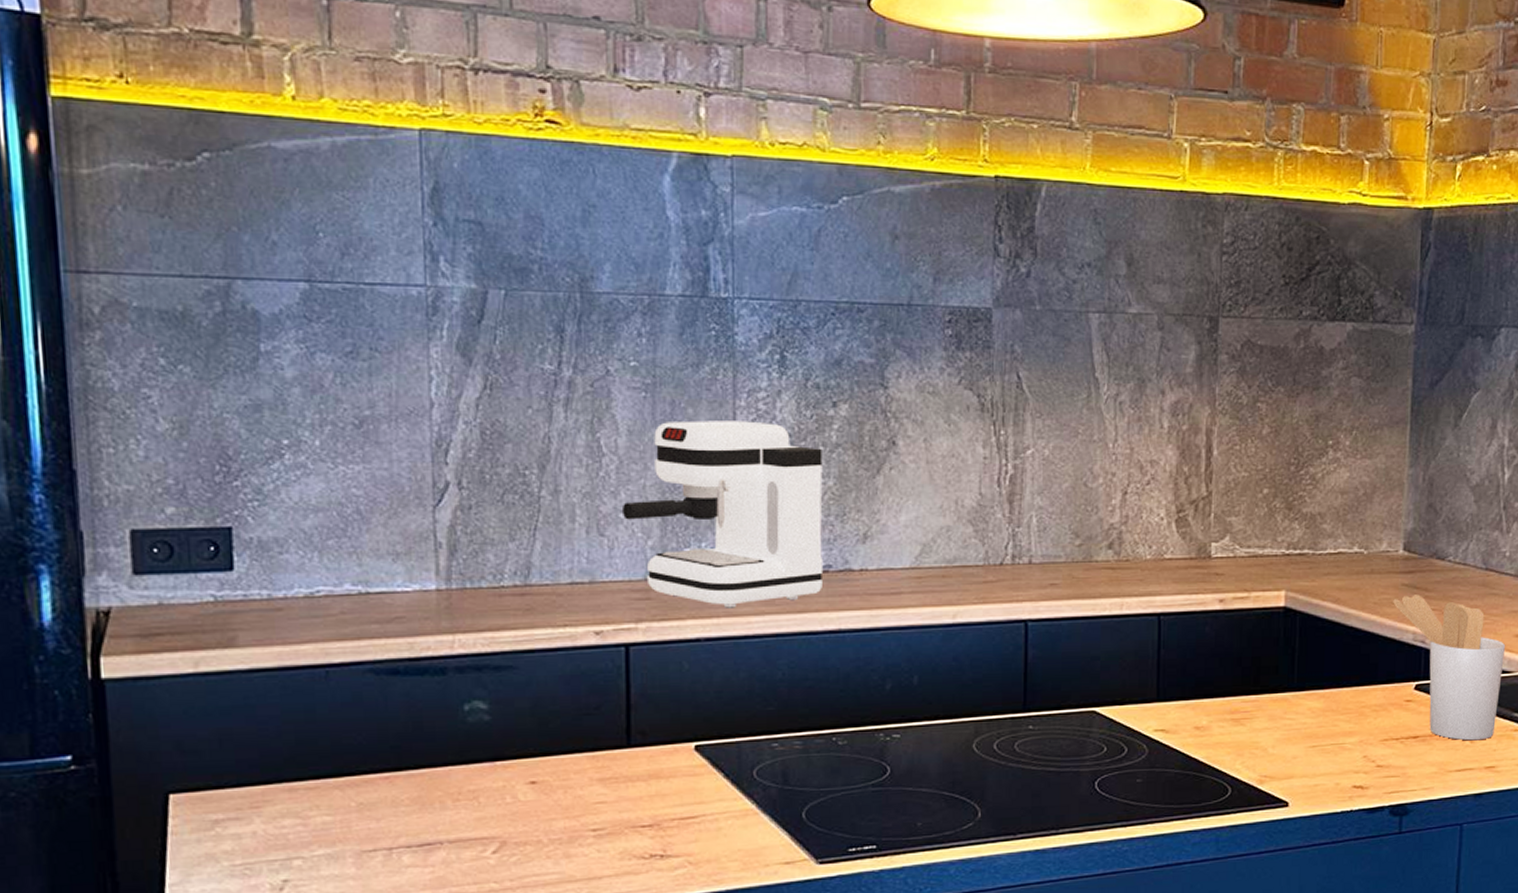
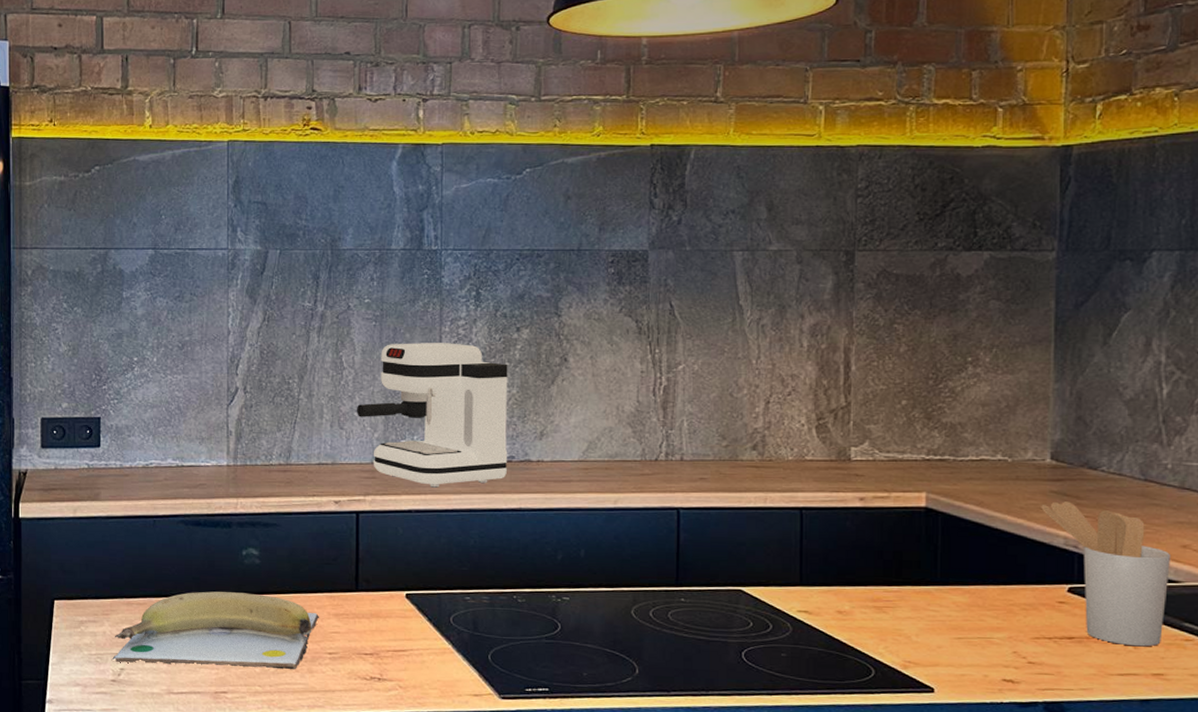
banana: none [269,761,579,872] -> present [112,591,320,670]

